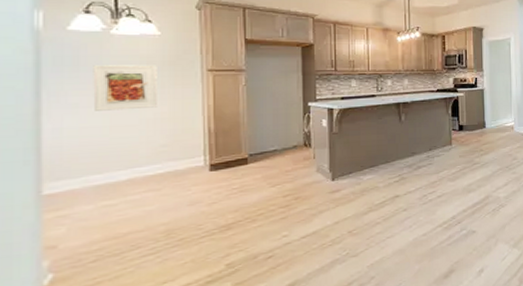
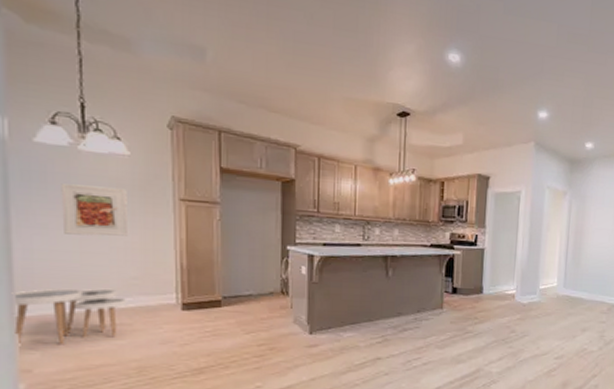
side table: none [39,157,157,220] -> present [11,288,128,344]

